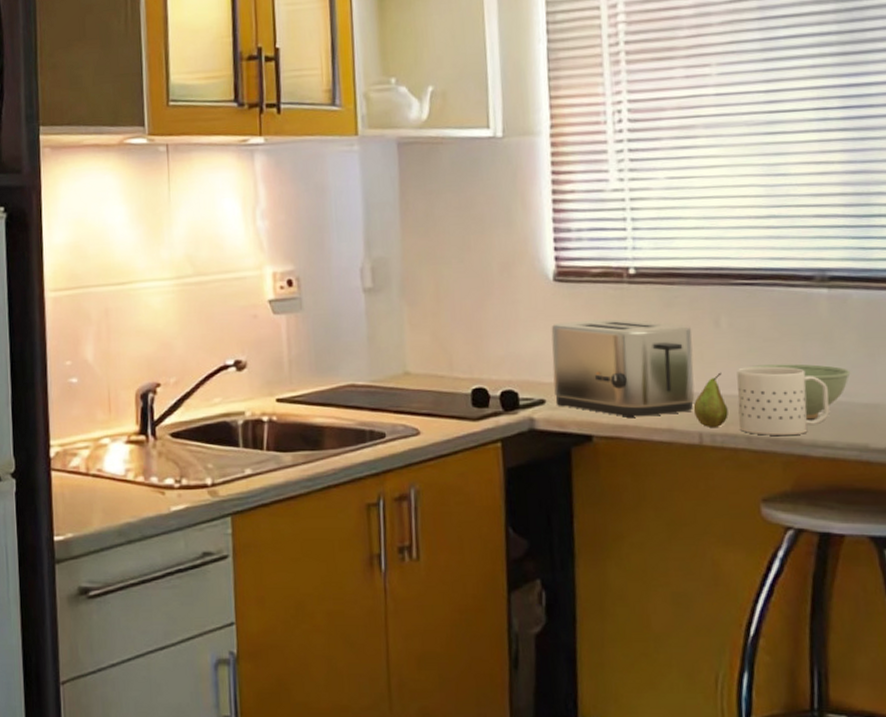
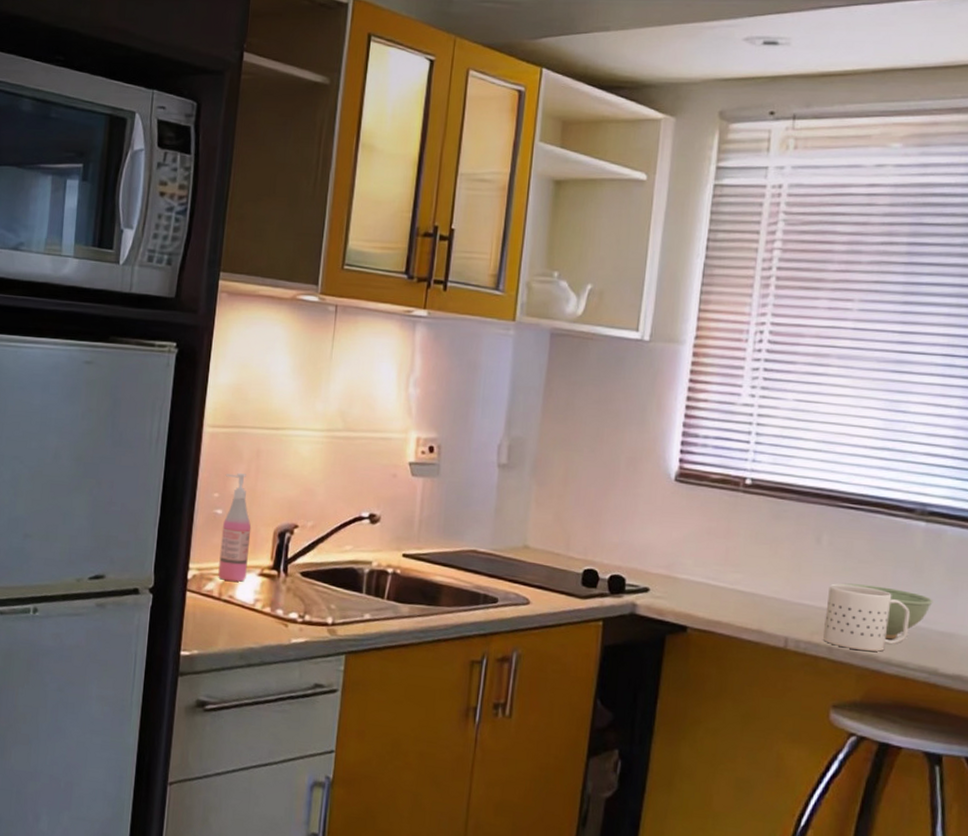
soap dispenser: none [75,336,113,453] -> present [218,473,251,582]
toaster: present [551,318,695,417] -> none [658,519,795,617]
fruit: present [693,372,728,429] -> none [783,585,815,636]

